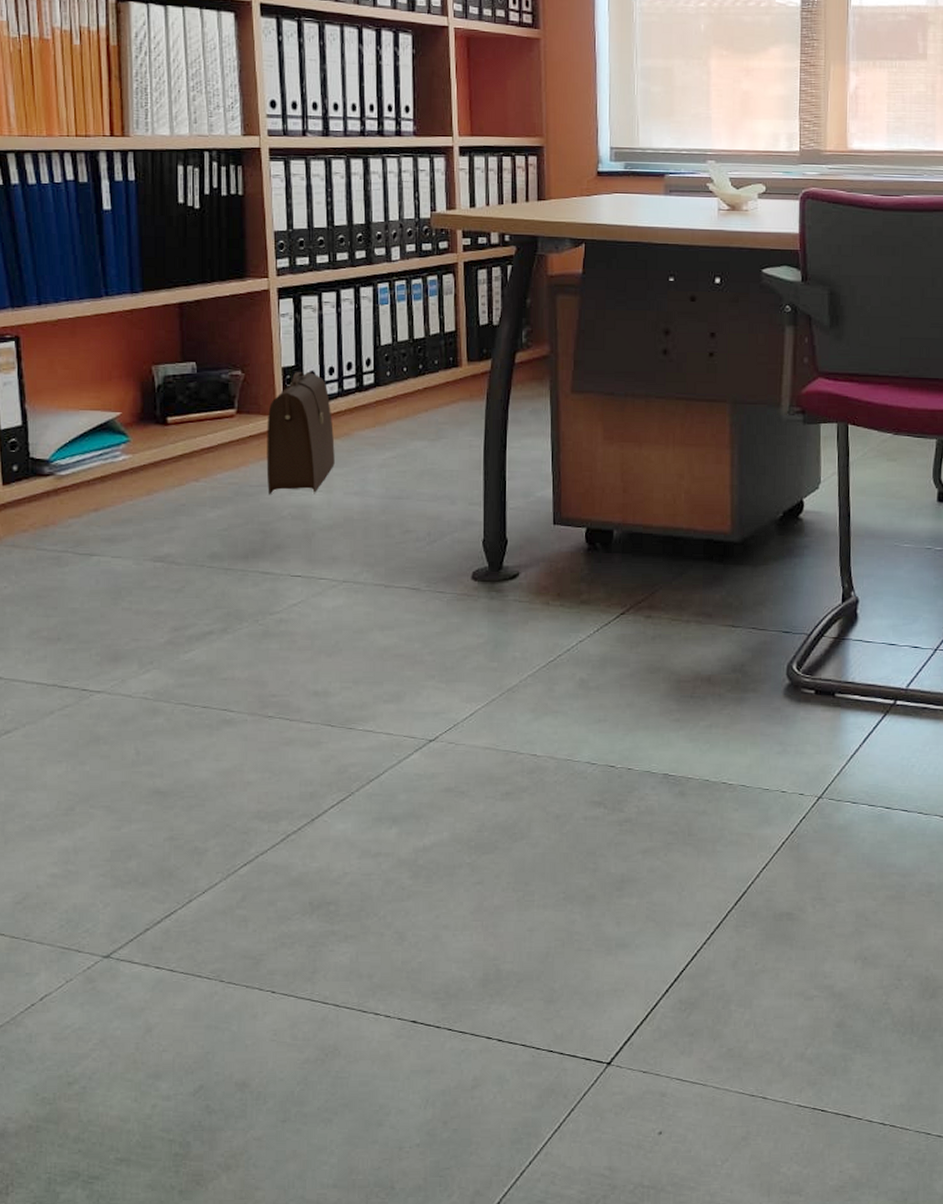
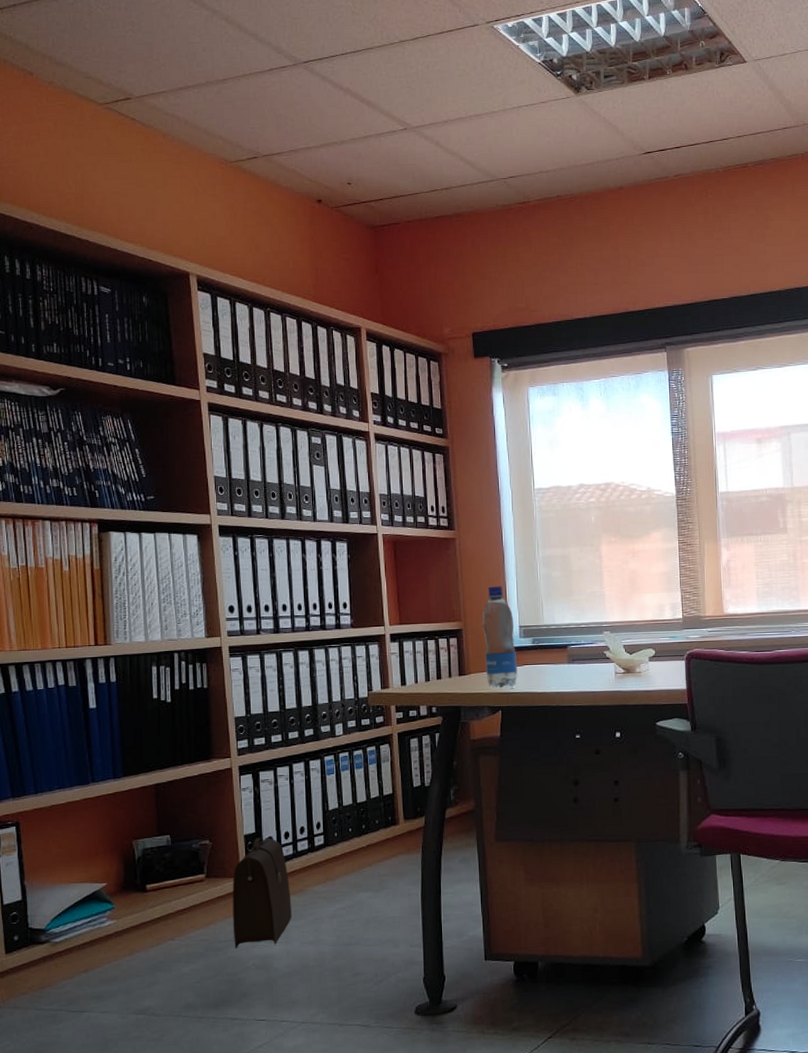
bottle: none [567,98,606,220] -> present [482,586,518,690]

